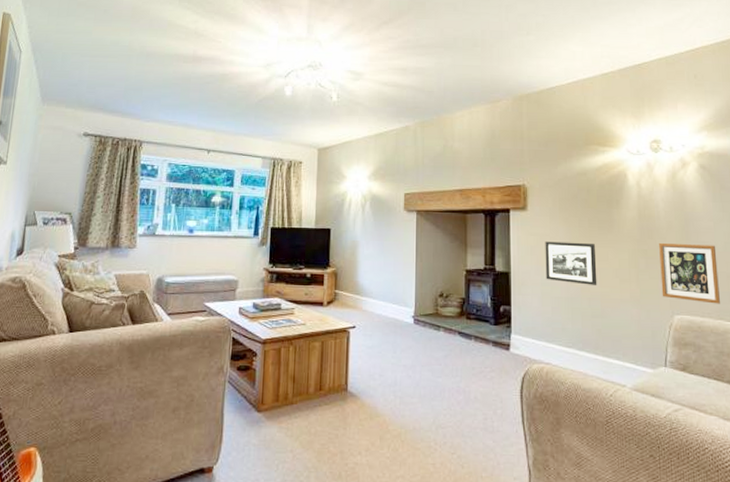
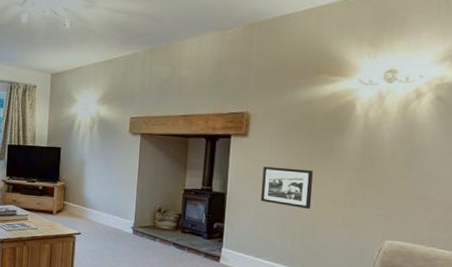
picture frame: present [659,242,721,304] -> none [375,172,440,233]

